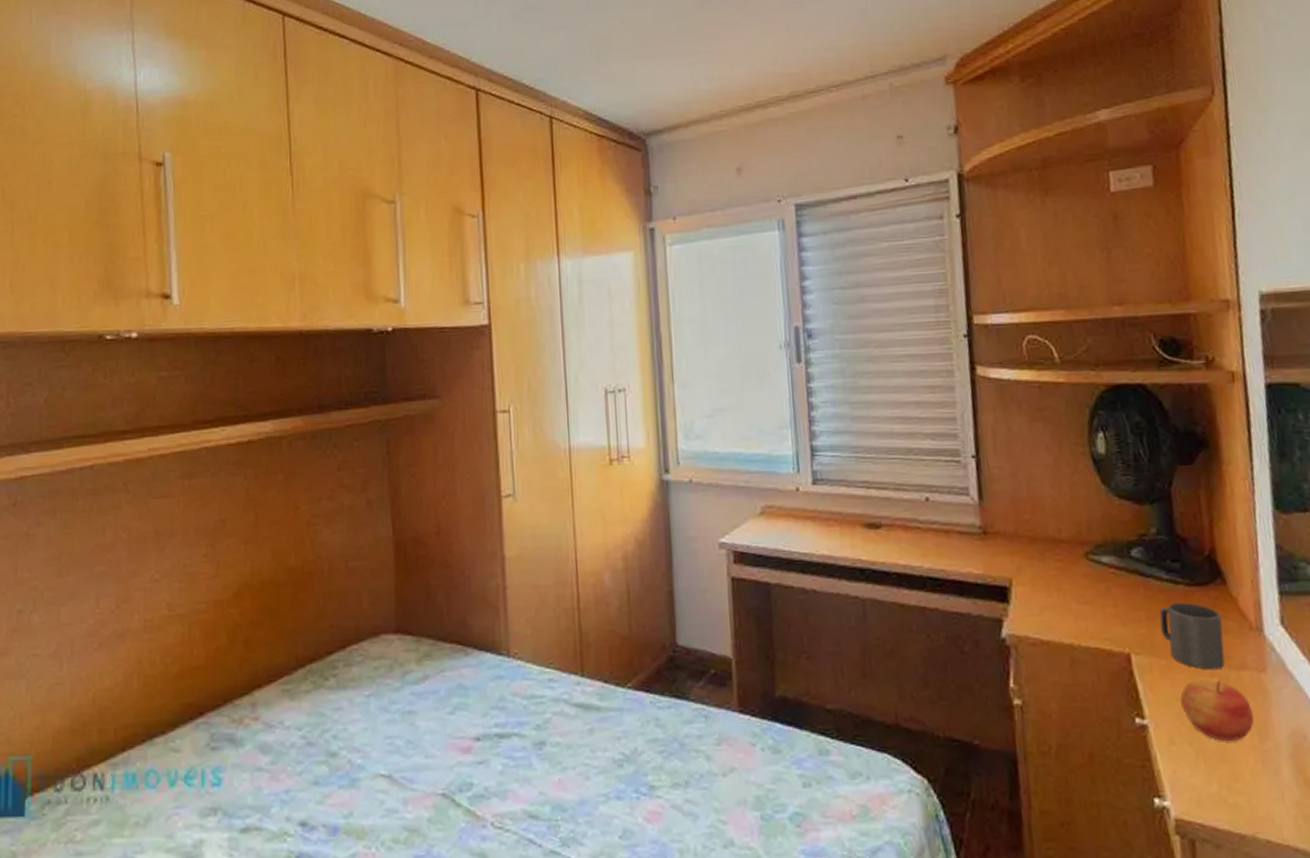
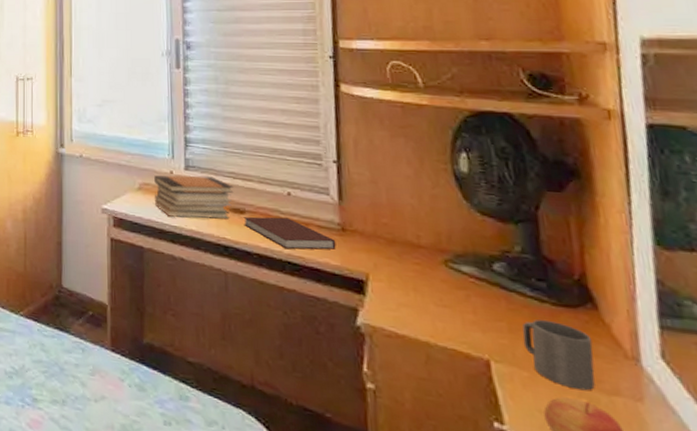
book stack: none [778,489,868,542] -> present [154,175,234,219]
notebook: none [879,527,978,562] -> present [243,216,336,250]

